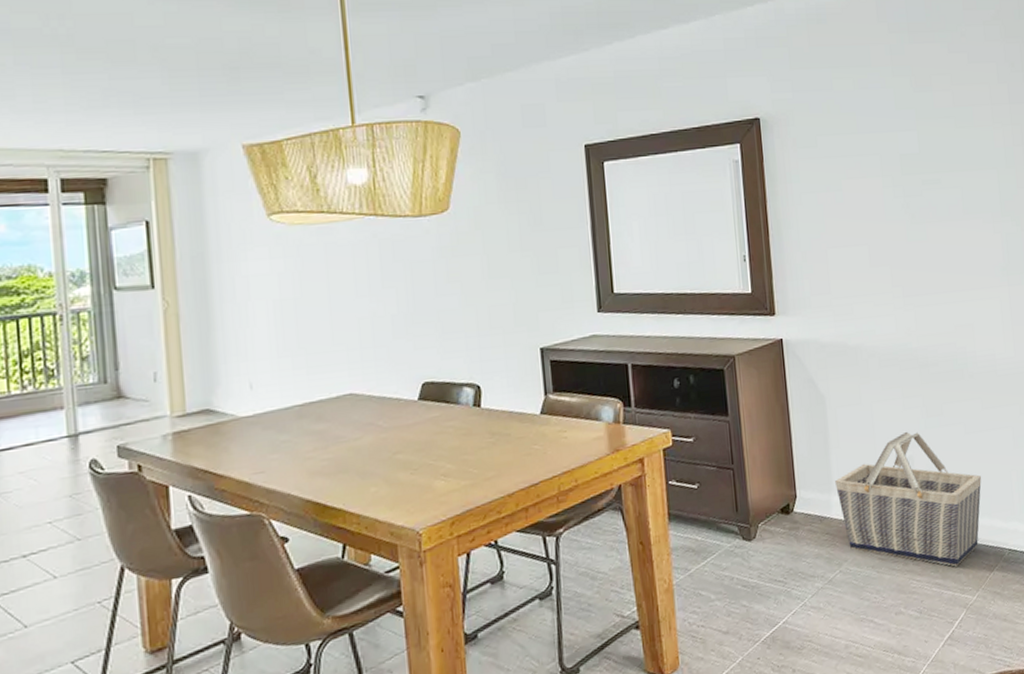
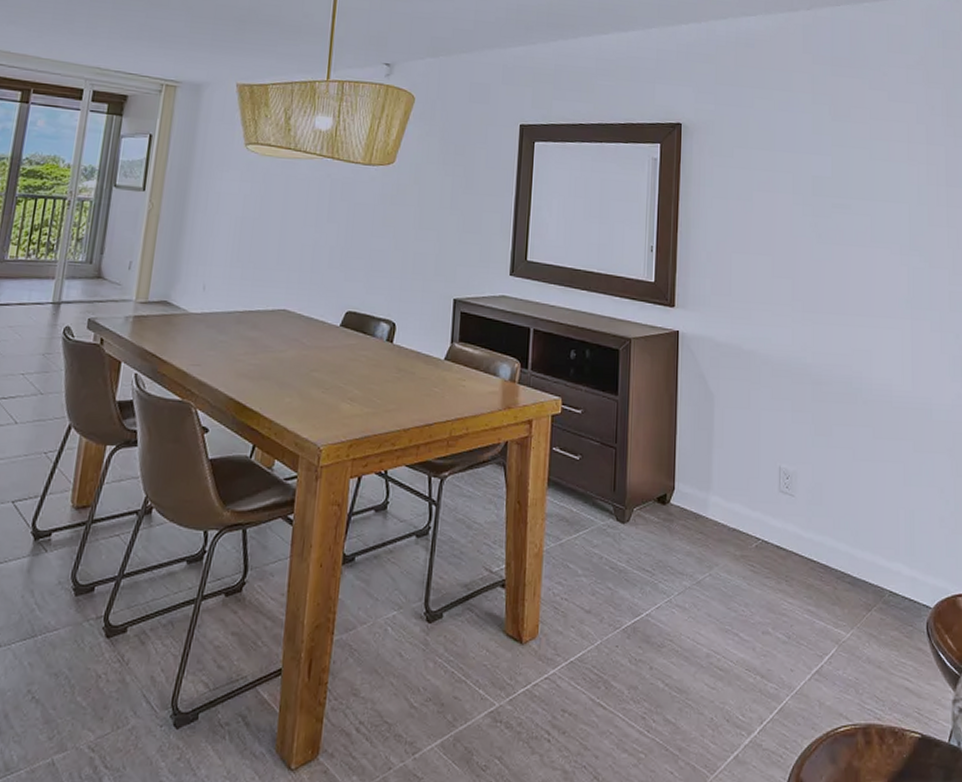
basket: present [835,431,982,567] -> none [715,445,866,597]

